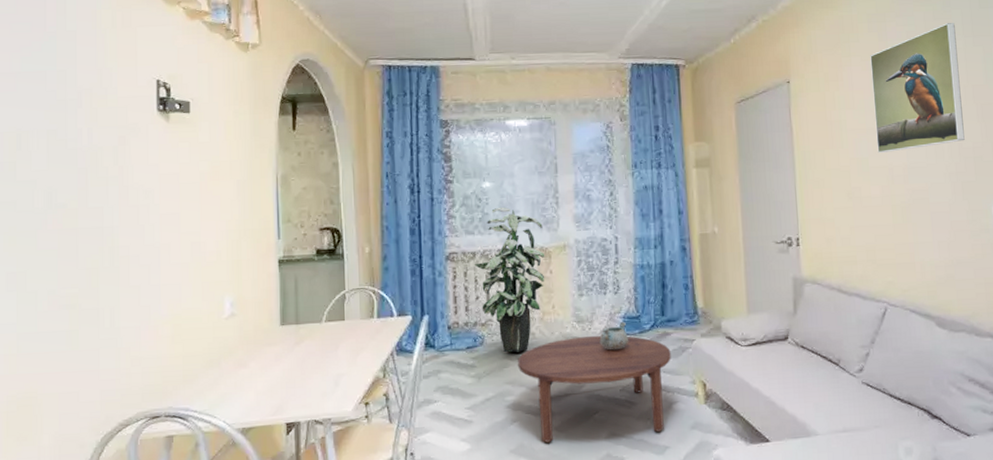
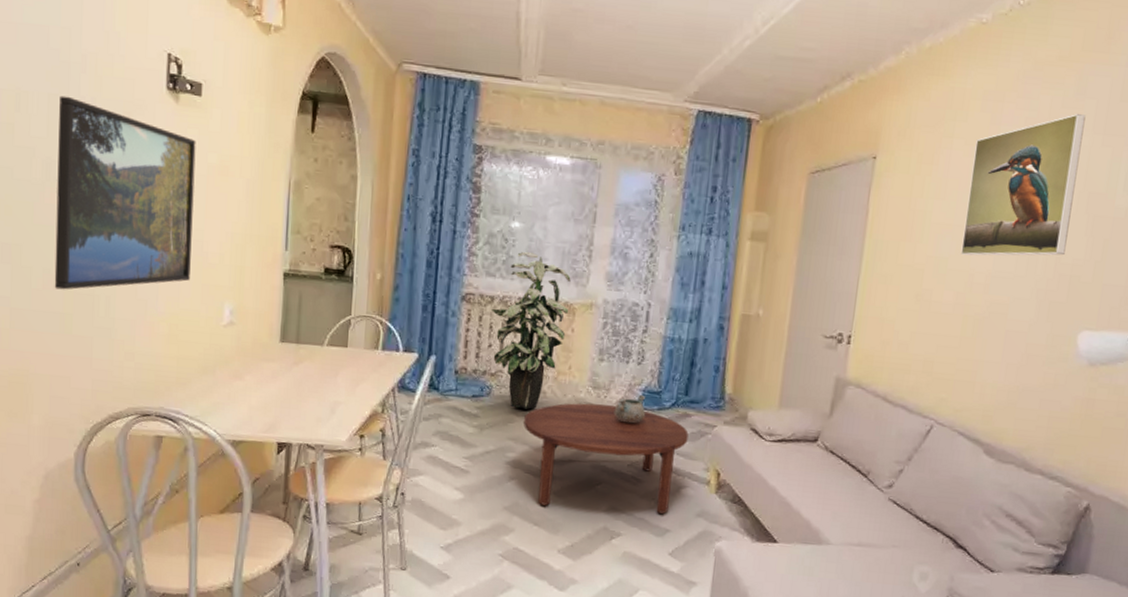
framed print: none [58,130,190,309] -> present [54,95,196,290]

